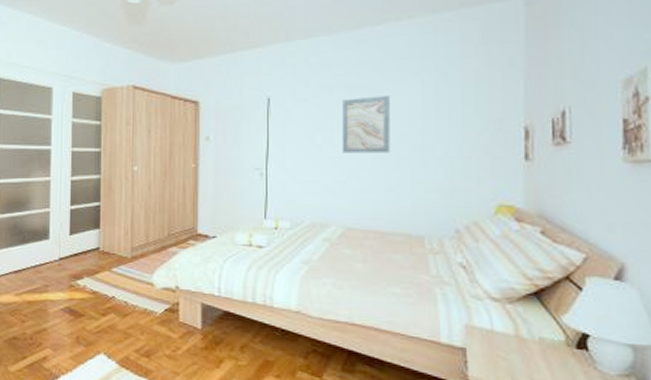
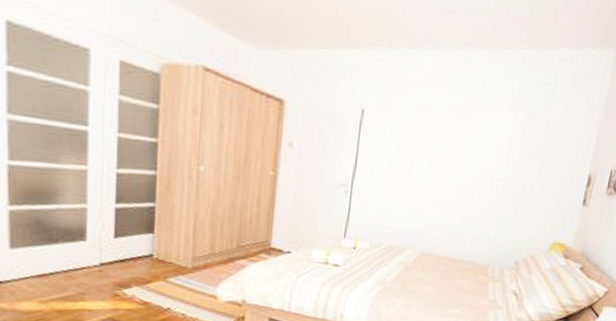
wall art: present [341,96,391,154] -> none [429,123,482,185]

